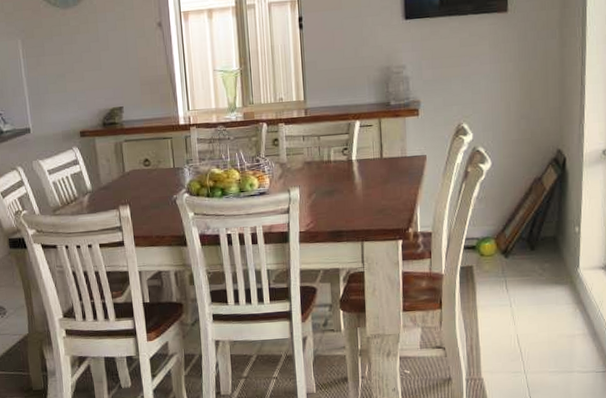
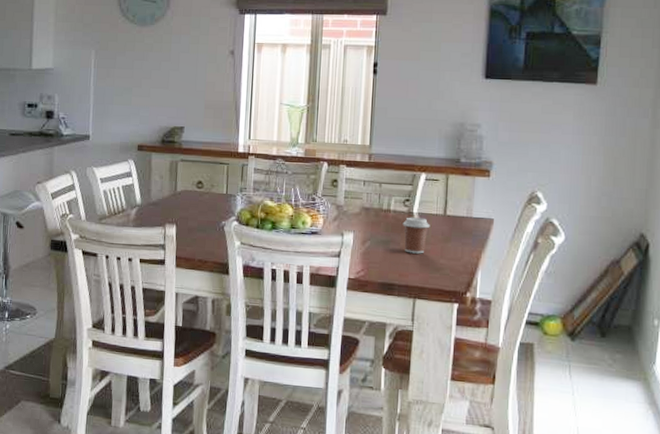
coffee cup: none [343,164,369,200] -> present [402,217,430,254]

